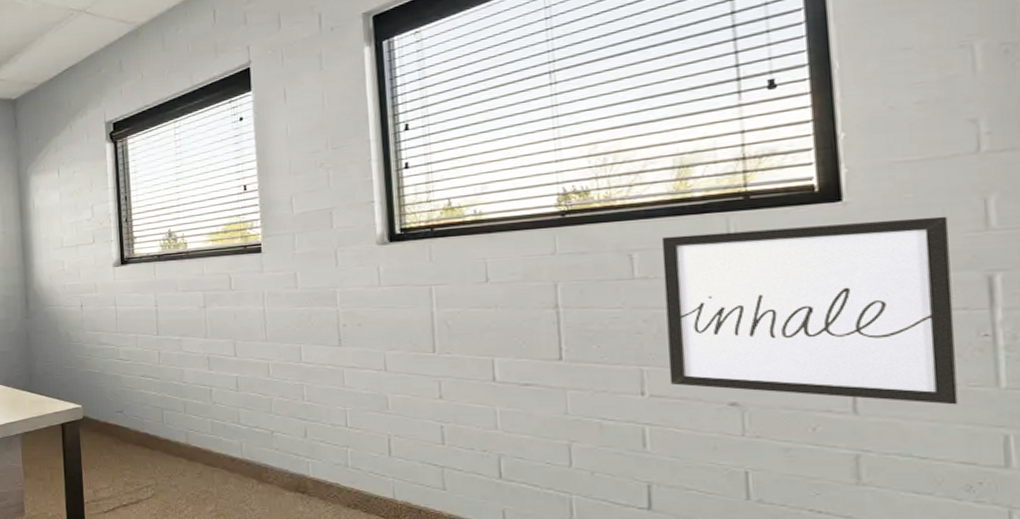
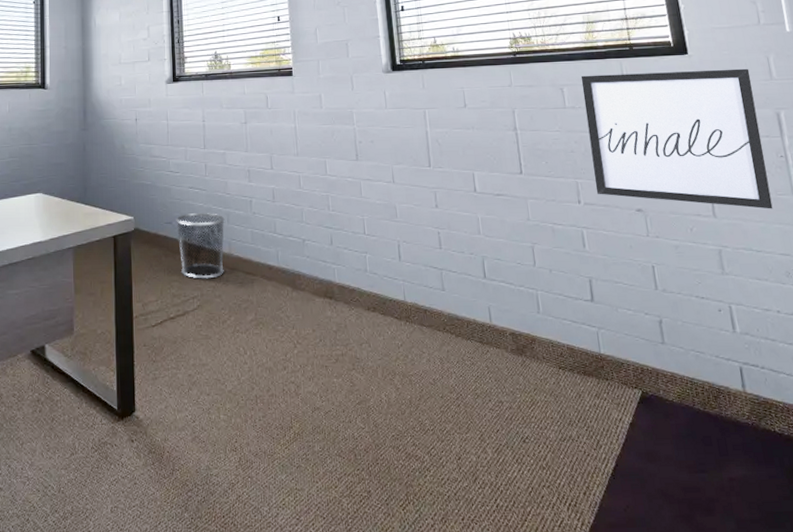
waste bin: none [127,402,181,469] -> present [176,213,225,279]

